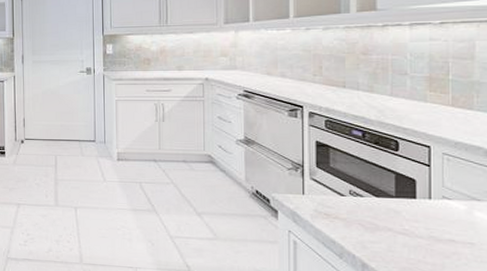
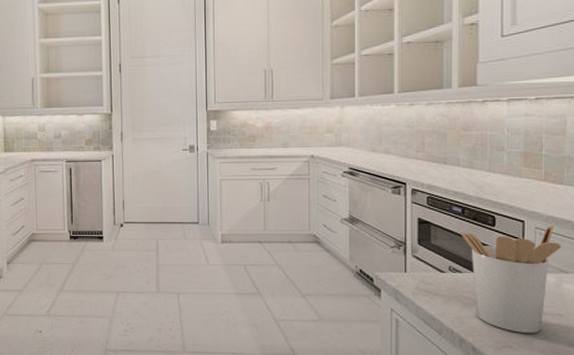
utensil holder: none [361,150,472,262] -> present [460,224,561,333]

